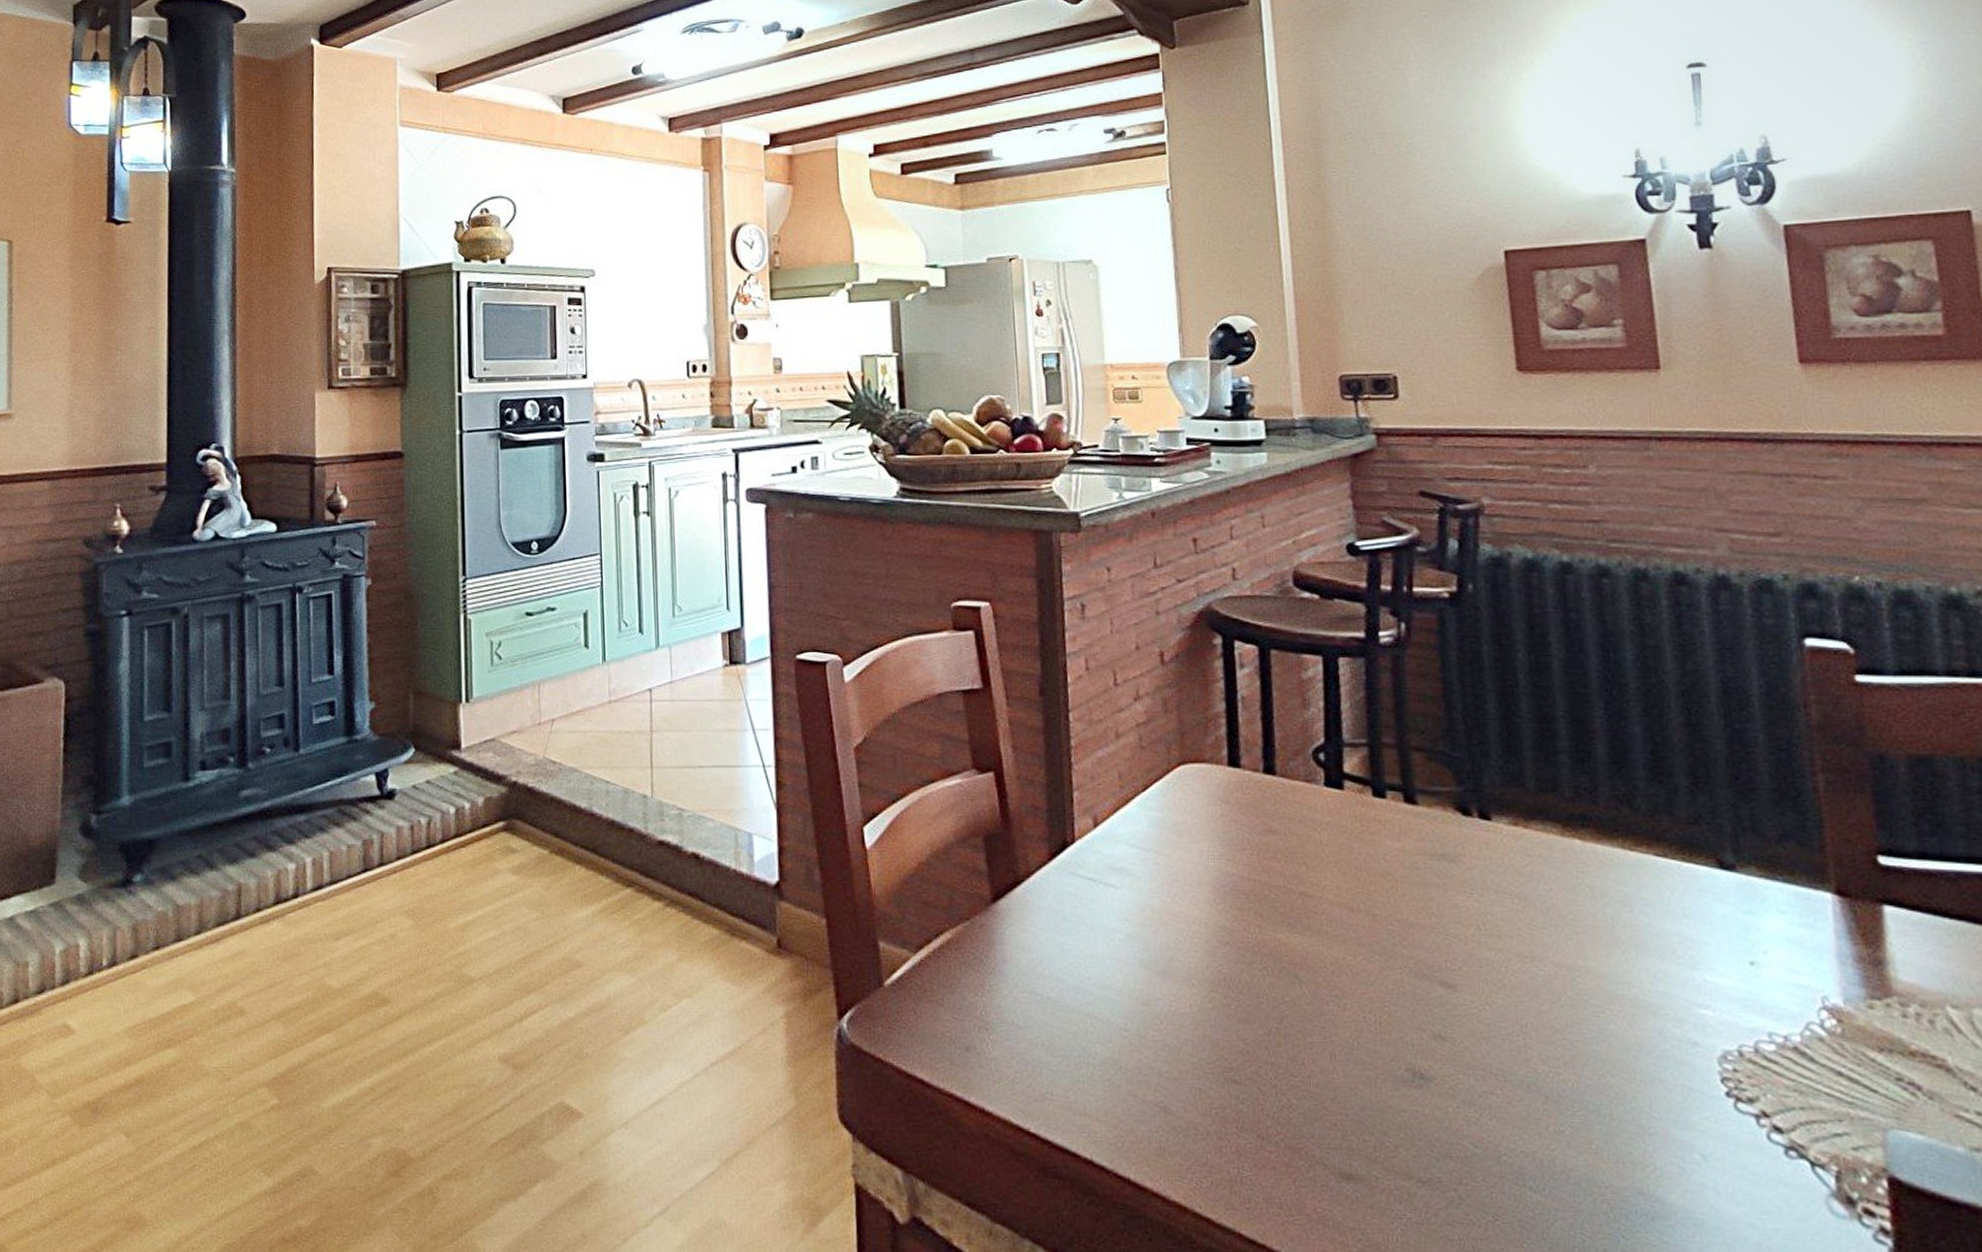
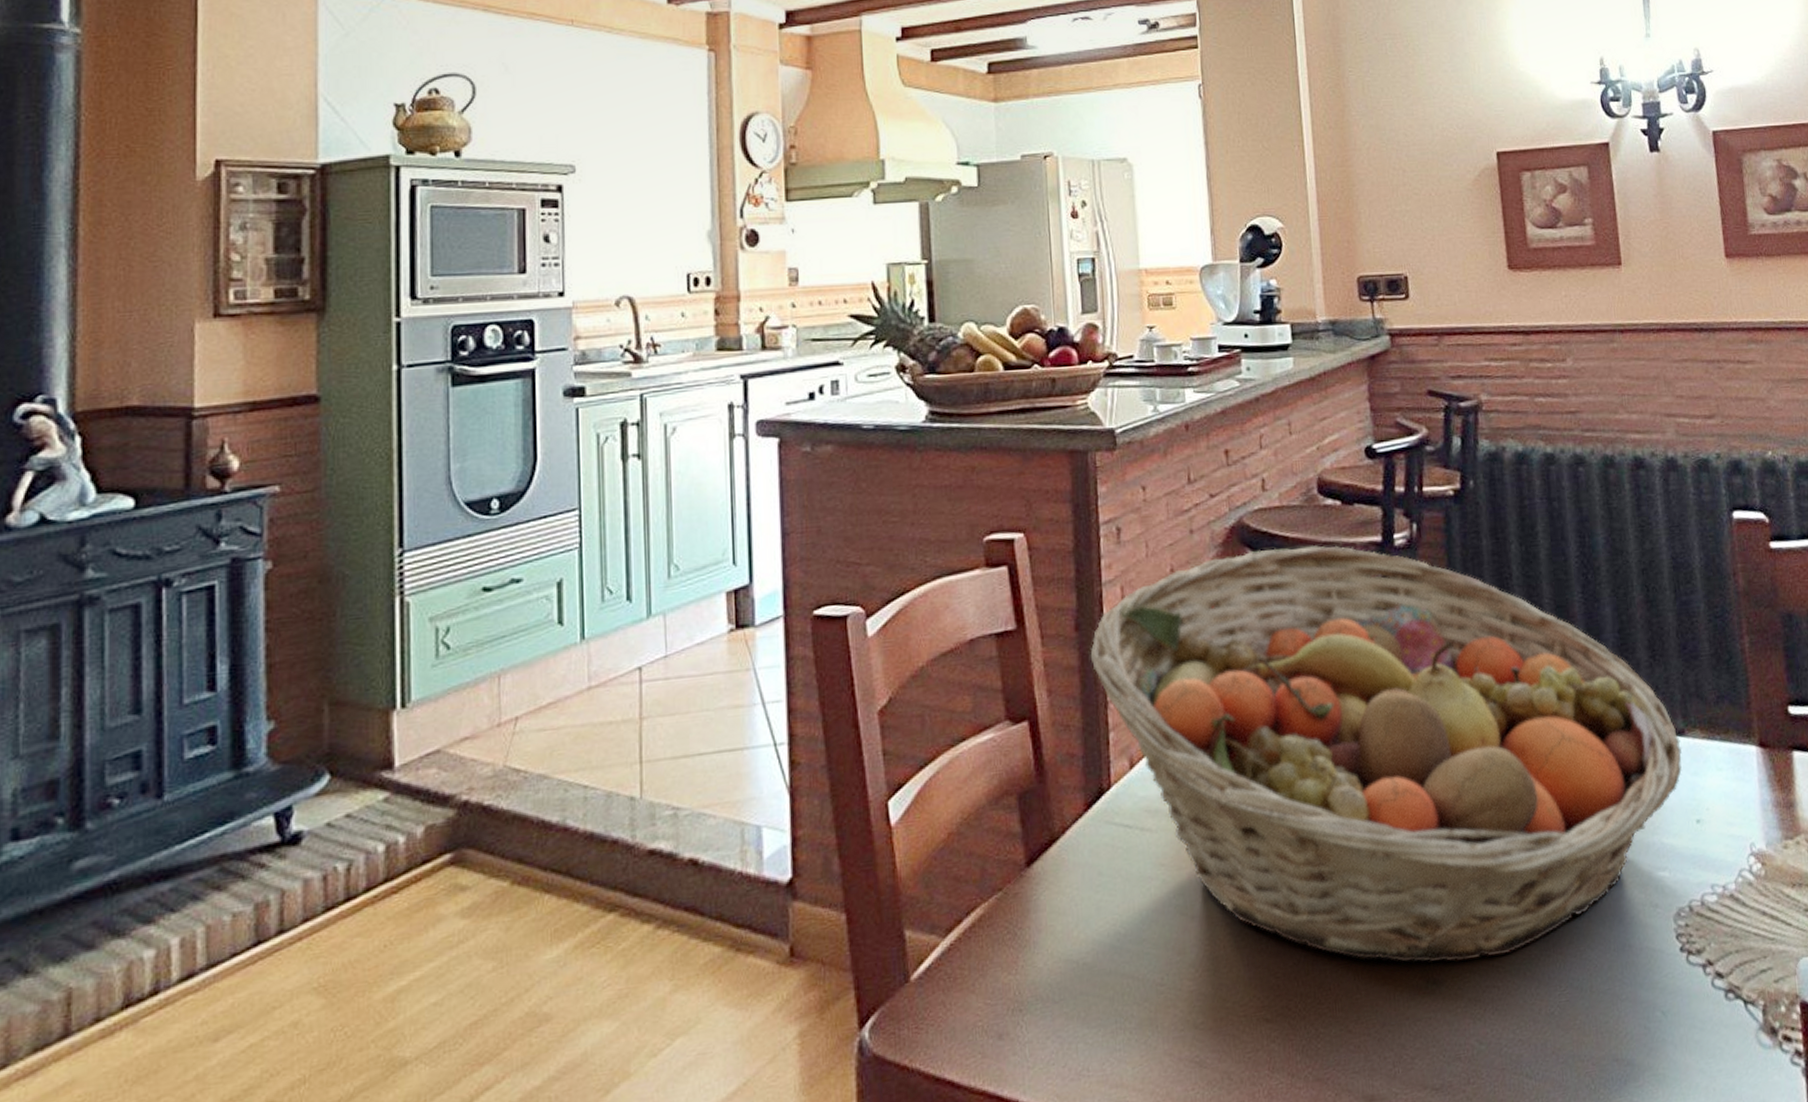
fruit basket: none [1054,635,1732,1064] -> present [1090,545,1682,964]

